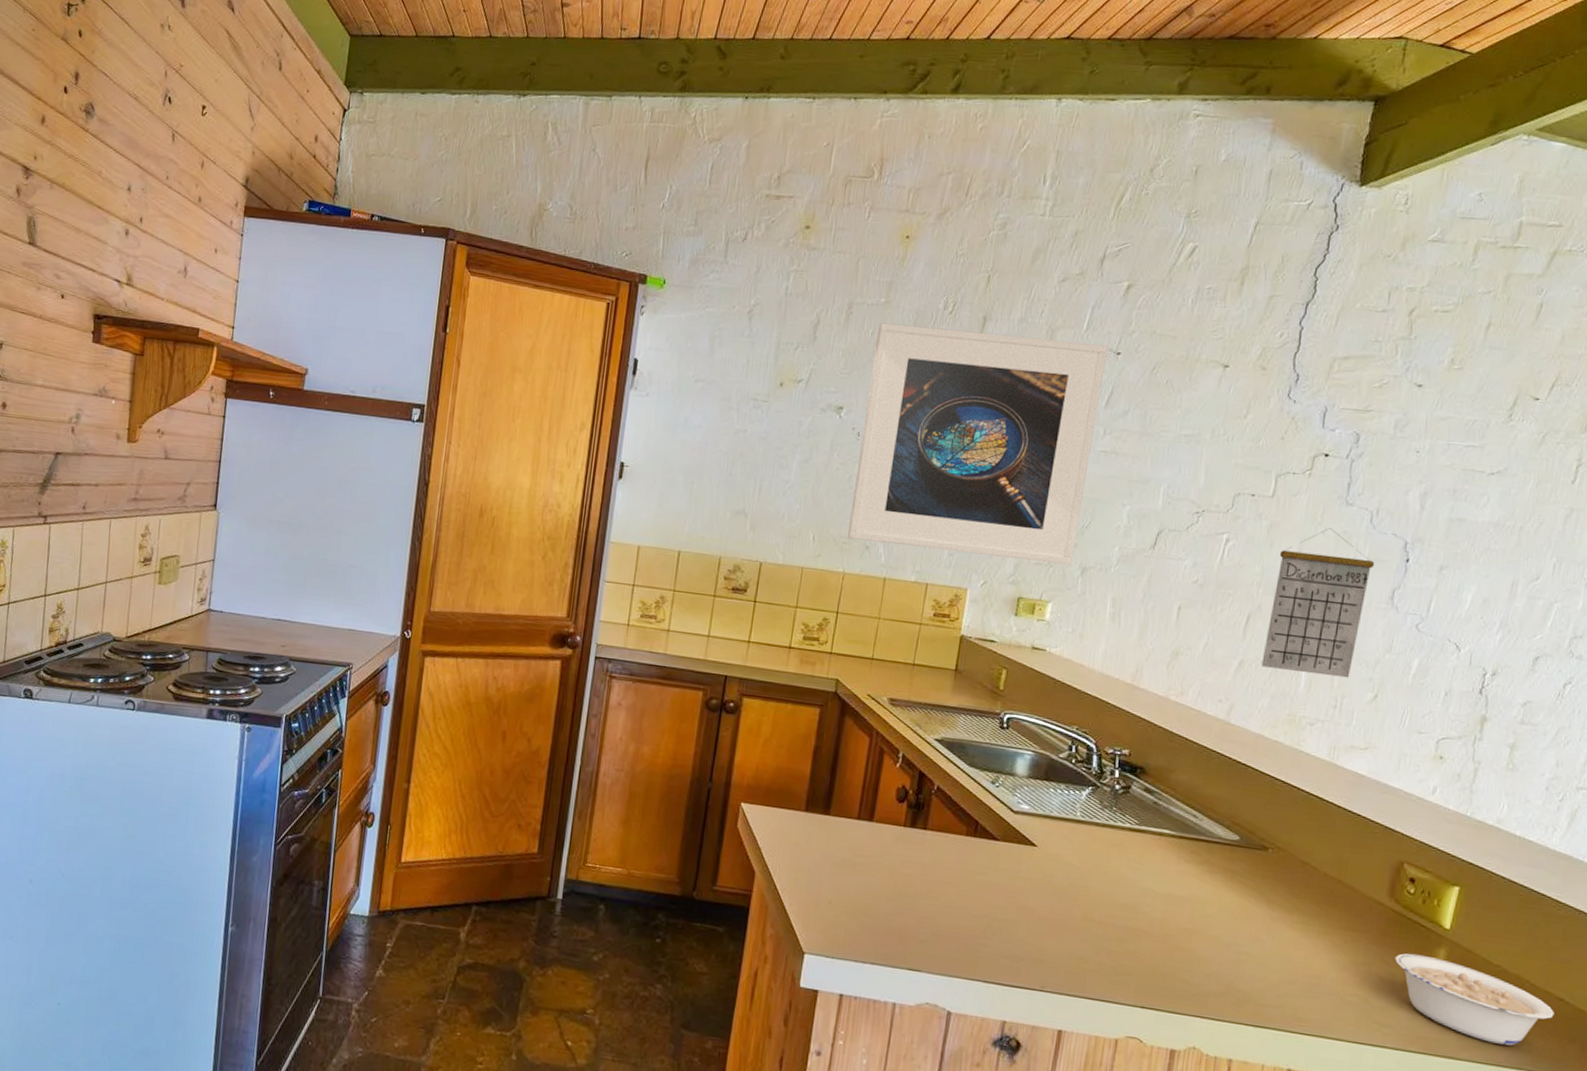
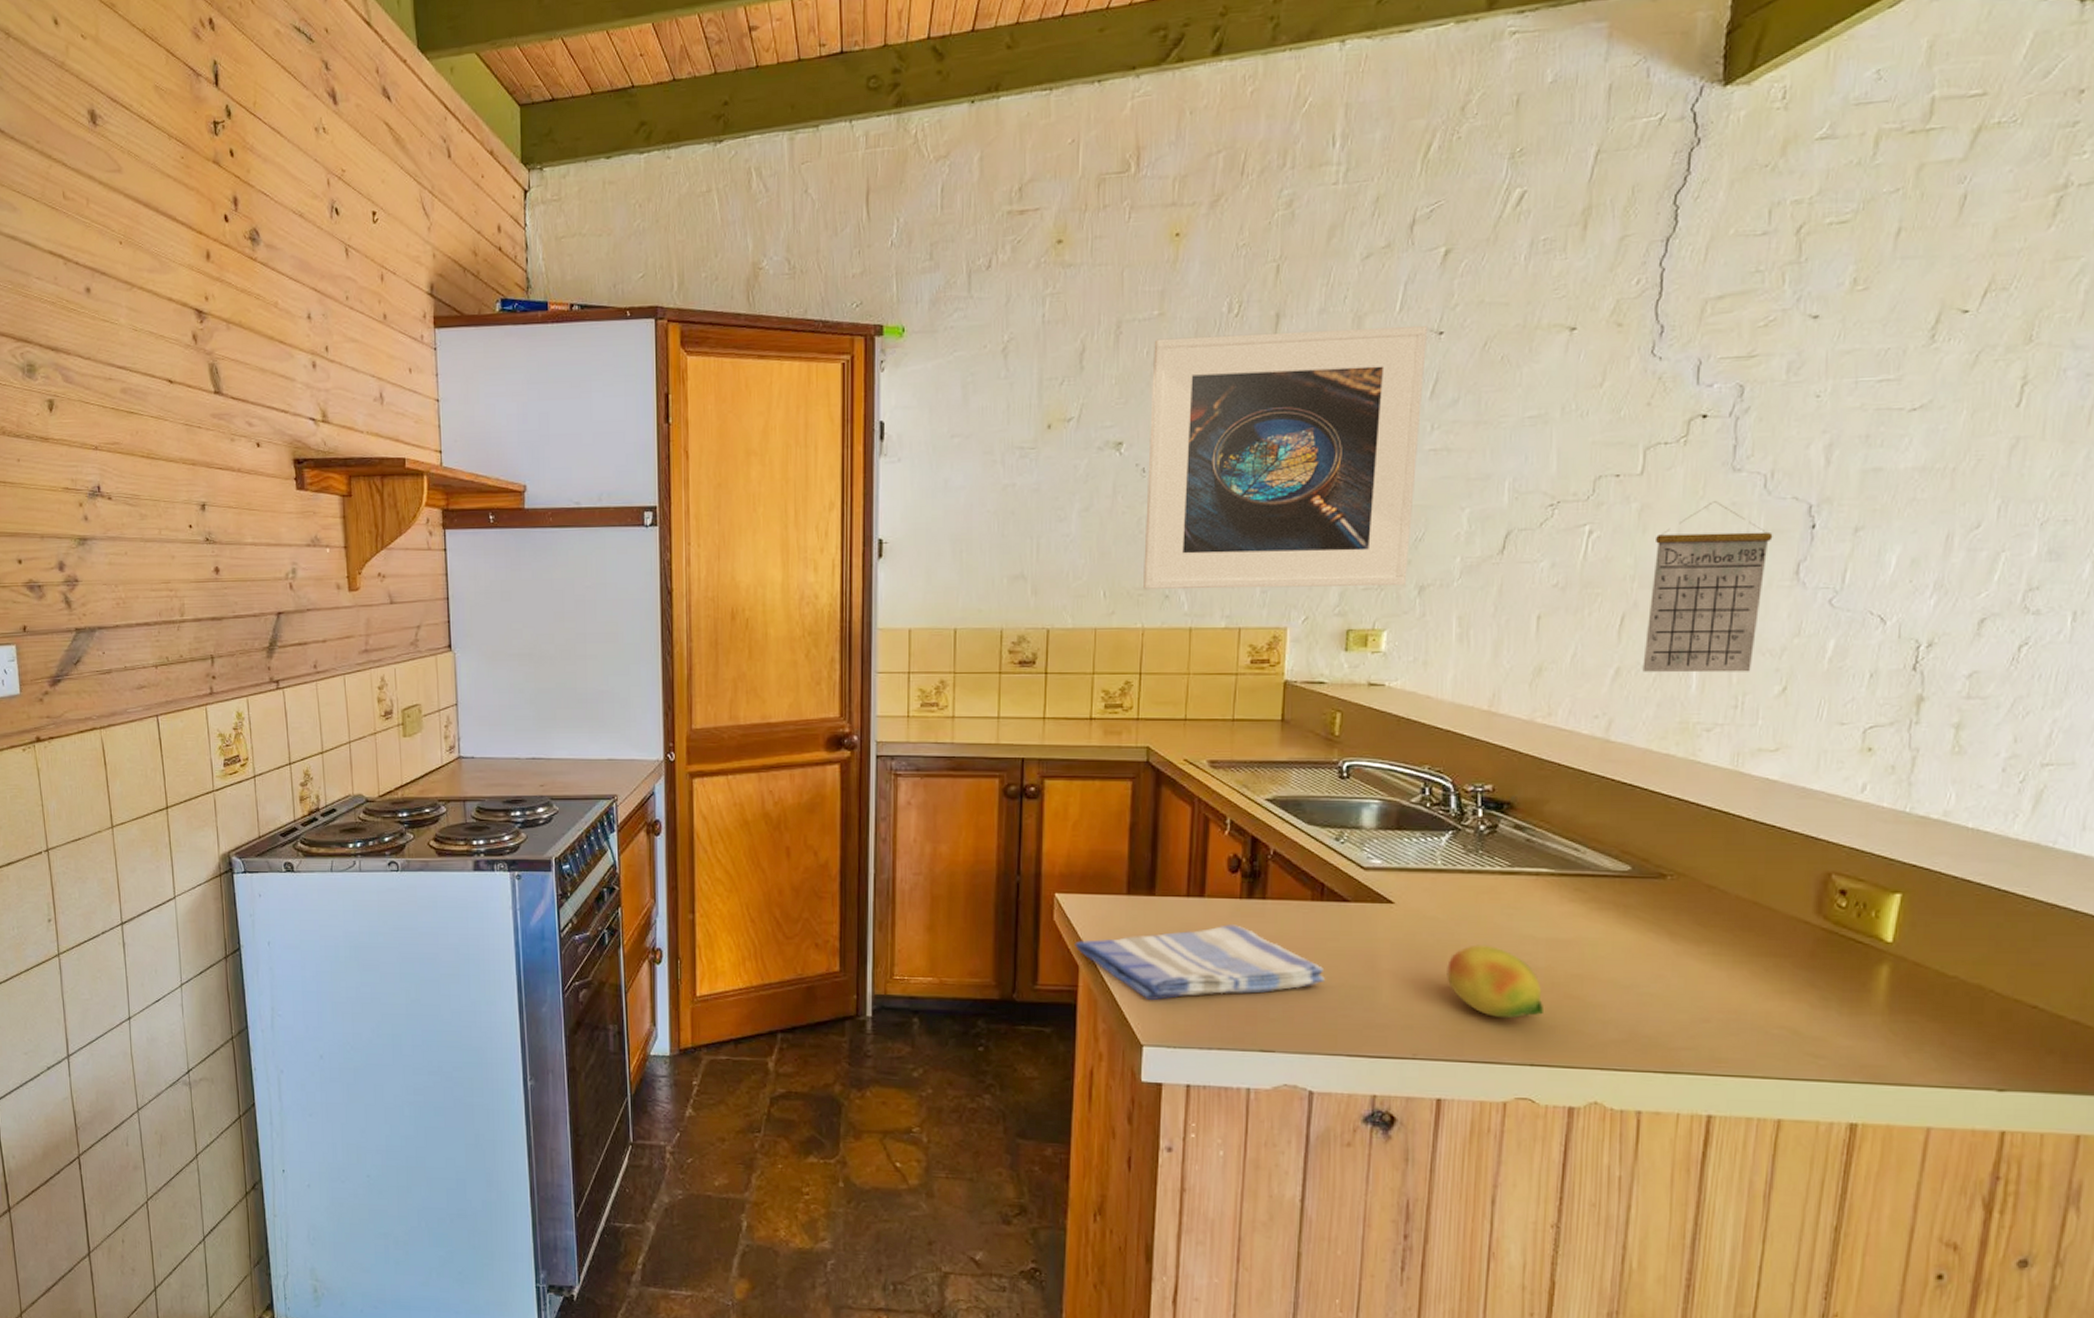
dish towel: none [753,849,971,916] -> present [1075,924,1325,1001]
fruit: none [1076,892,1157,963] -> present [1447,944,1543,1019]
legume: present [1394,953,1554,1046] -> none [1827,974,2027,1064]

